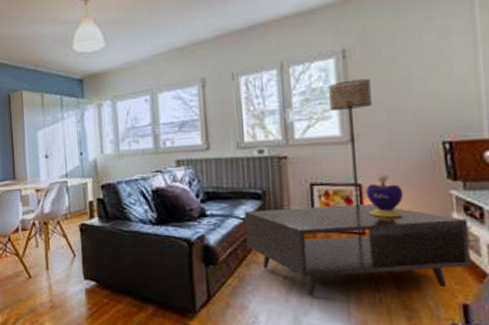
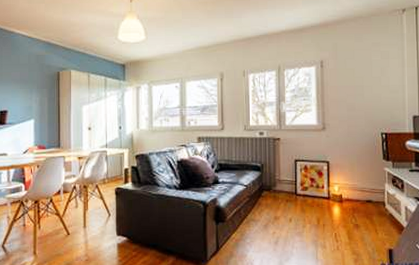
coffee table: present [245,204,471,295] -> none [247,176,395,245]
floor lamp: present [327,78,372,238] -> none [310,83,338,201]
decorative container: present [366,174,404,218] -> none [332,155,356,187]

